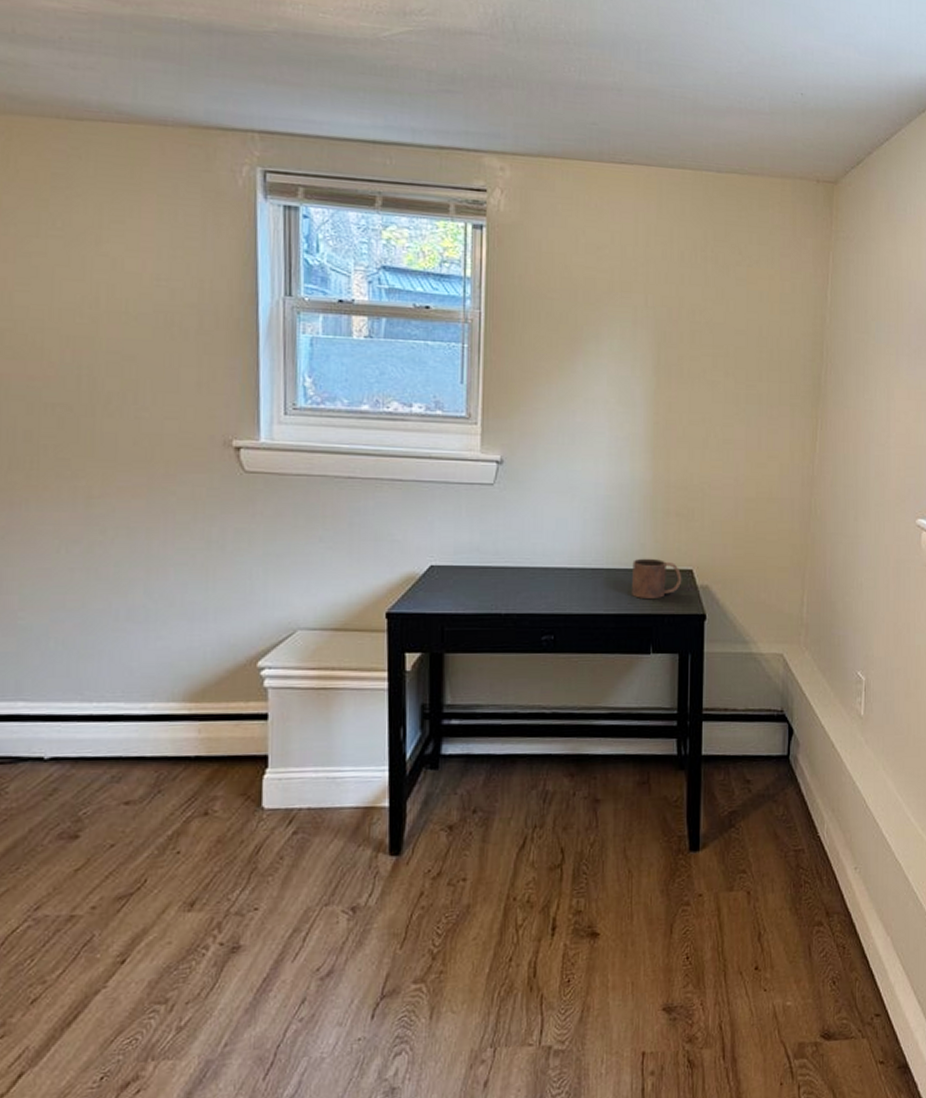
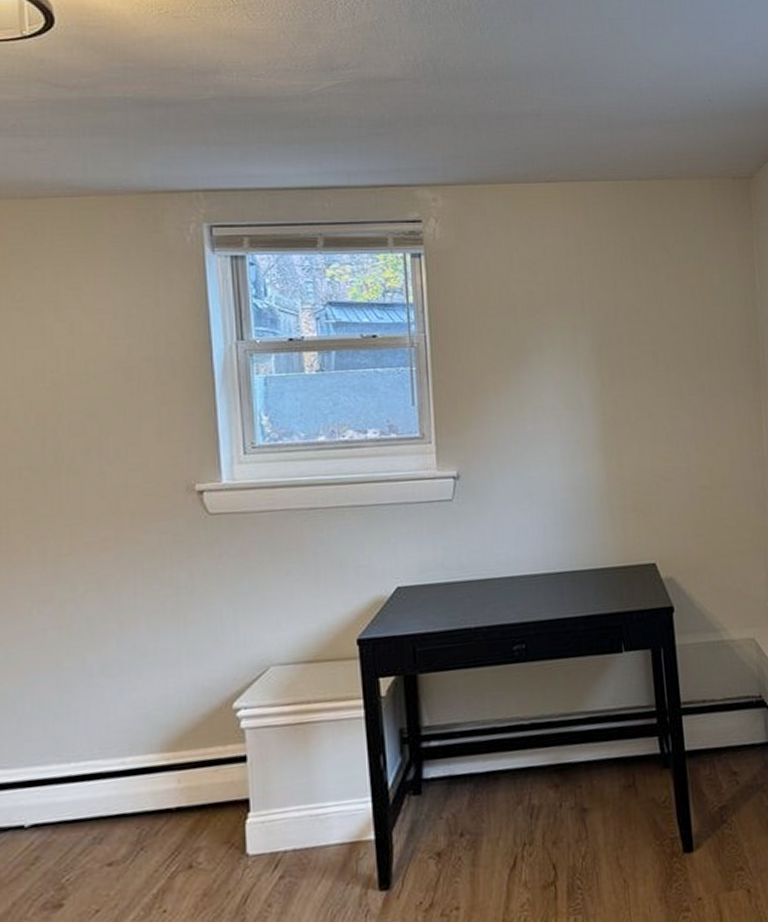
mug: present [632,558,682,598] -> none [595,556,647,598]

